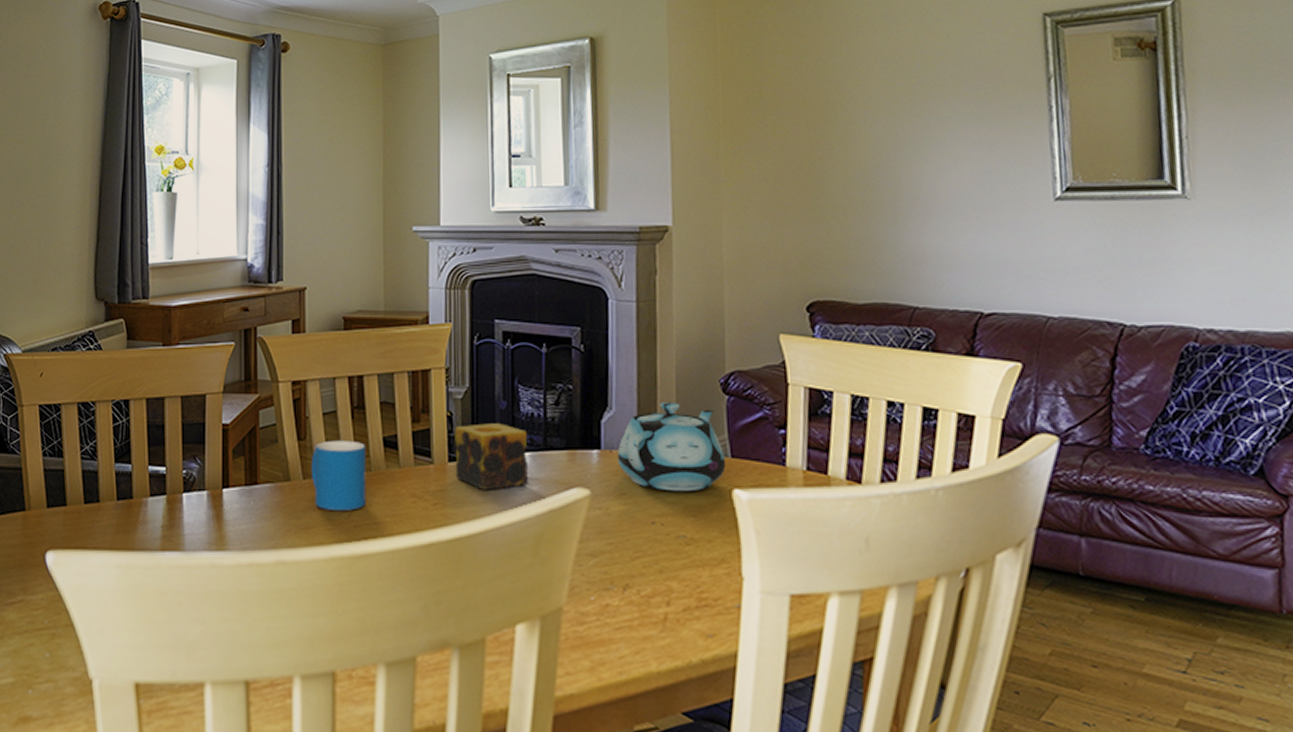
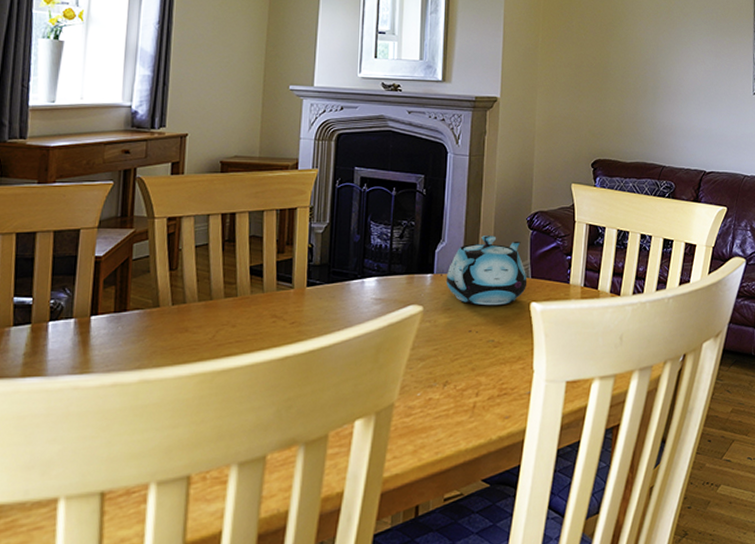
mug: present [312,440,366,510] -> none [180,270,233,332]
candle: present [454,423,529,490] -> none [312,253,376,309]

